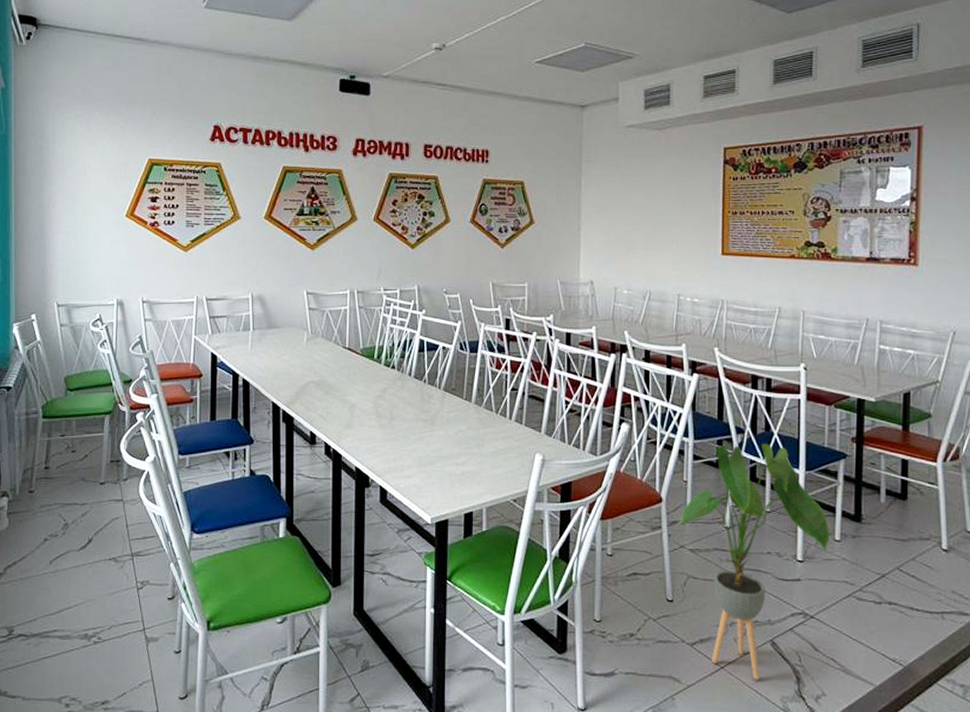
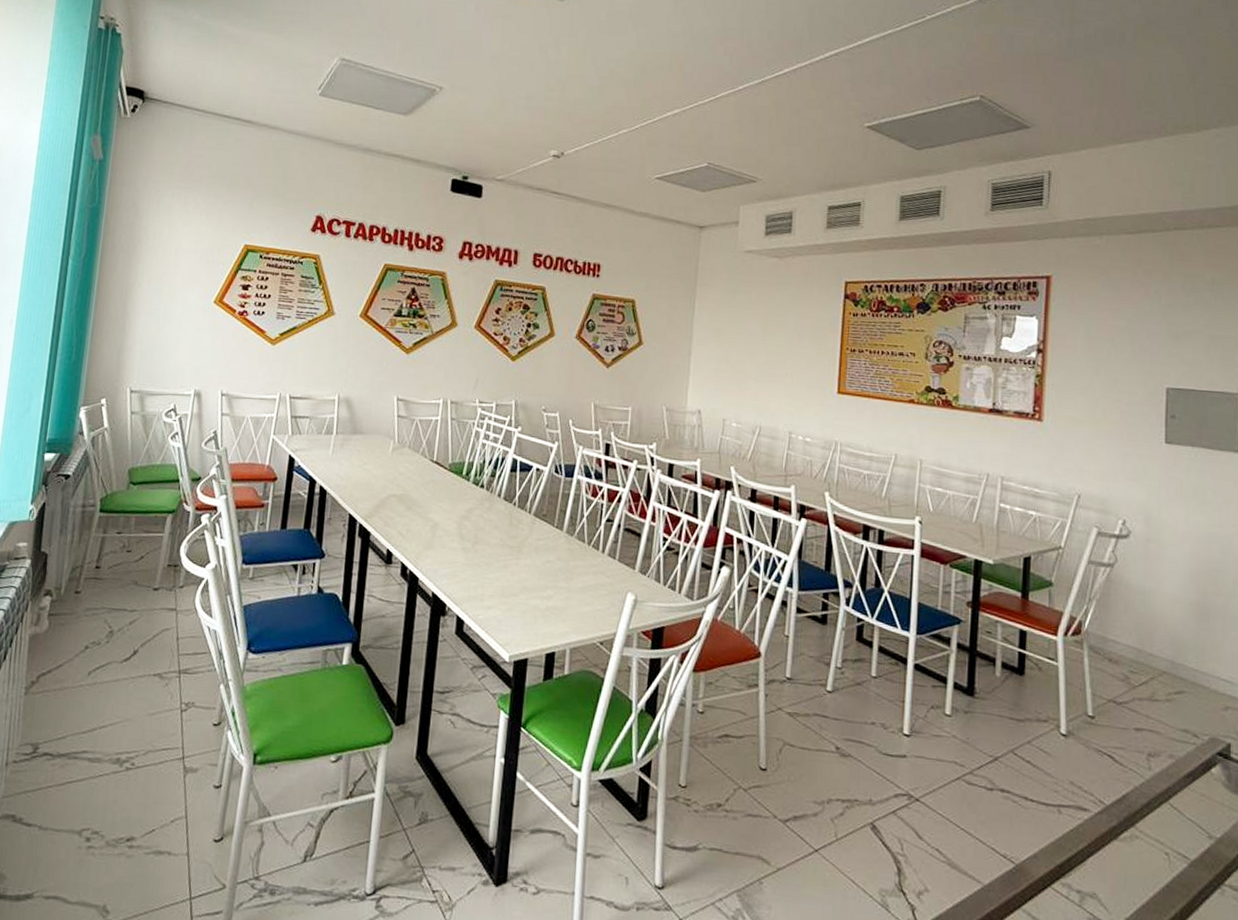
house plant: present [677,443,829,680] -> none [776,599,940,868]

